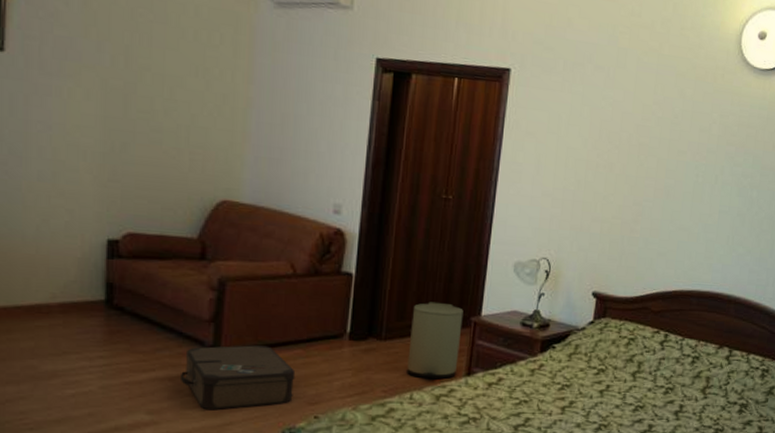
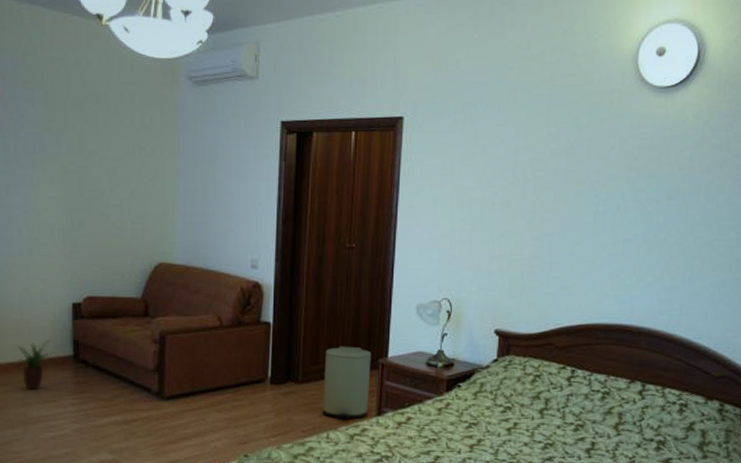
potted plant: none [26,282,82,340] -> present [16,341,56,391]
suitcase: present [181,345,296,409] -> none [134,391,227,449]

